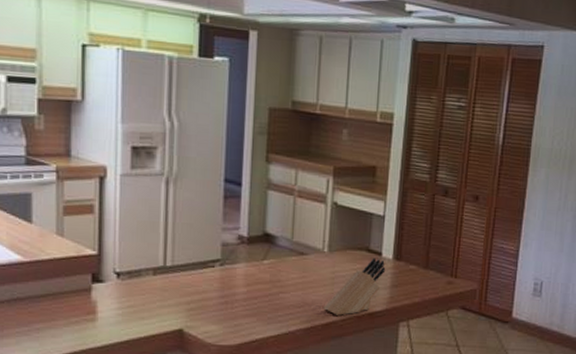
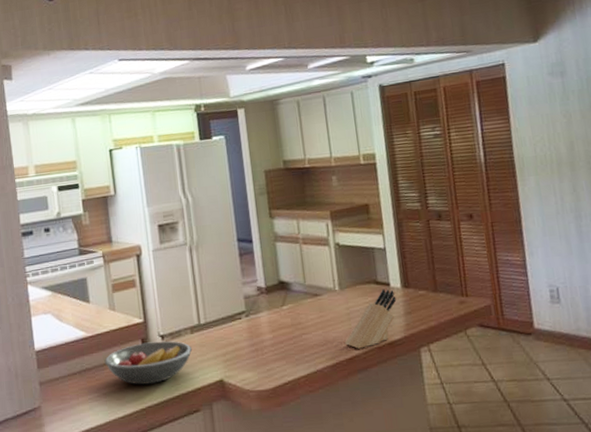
fruit bowl: none [42,278,153,325] -> present [104,340,193,385]

